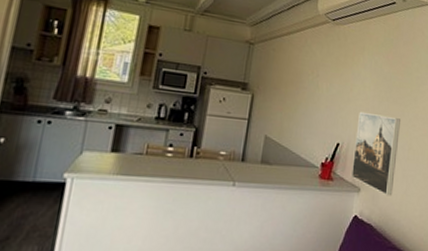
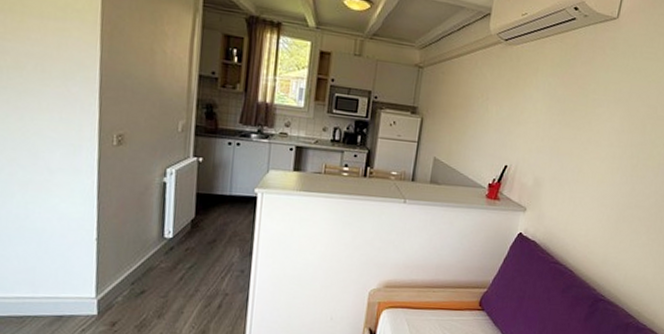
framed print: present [350,111,400,196] -> none [517,134,572,216]

